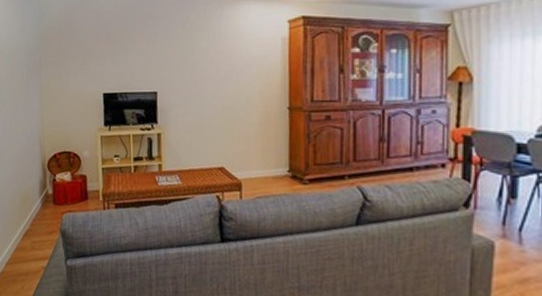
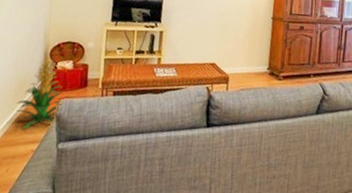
indoor plant: none [22,167,65,247] -> present [16,55,63,131]

